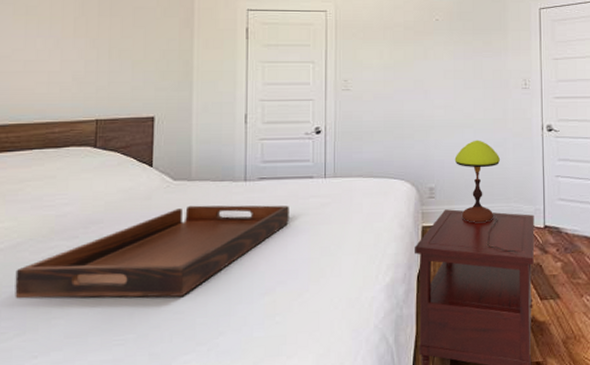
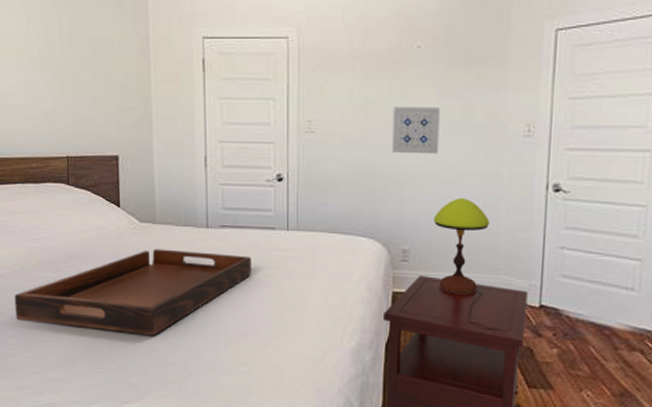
wall art: none [418,67,456,106] -> present [392,107,440,155]

